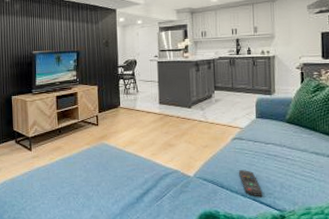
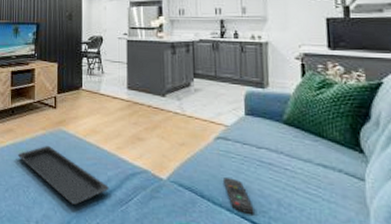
serving tray: none [67,158,146,204] -> present [18,146,109,205]

